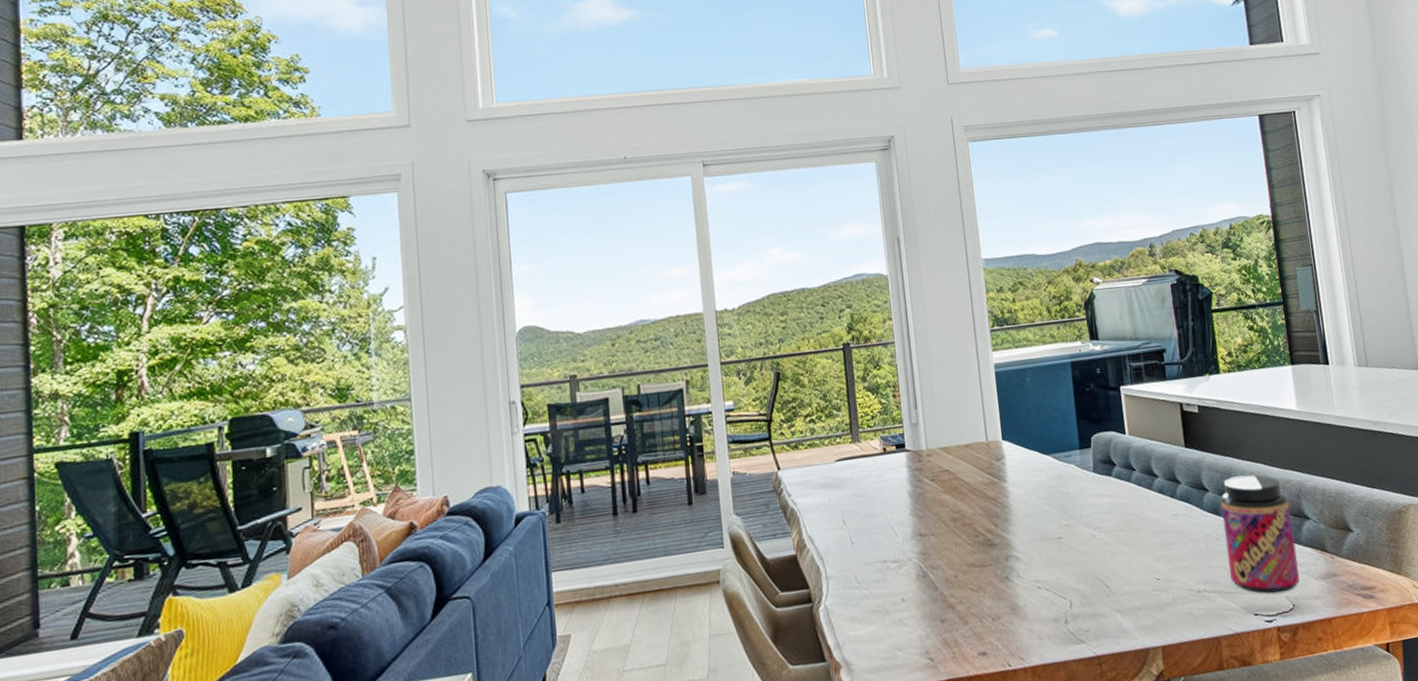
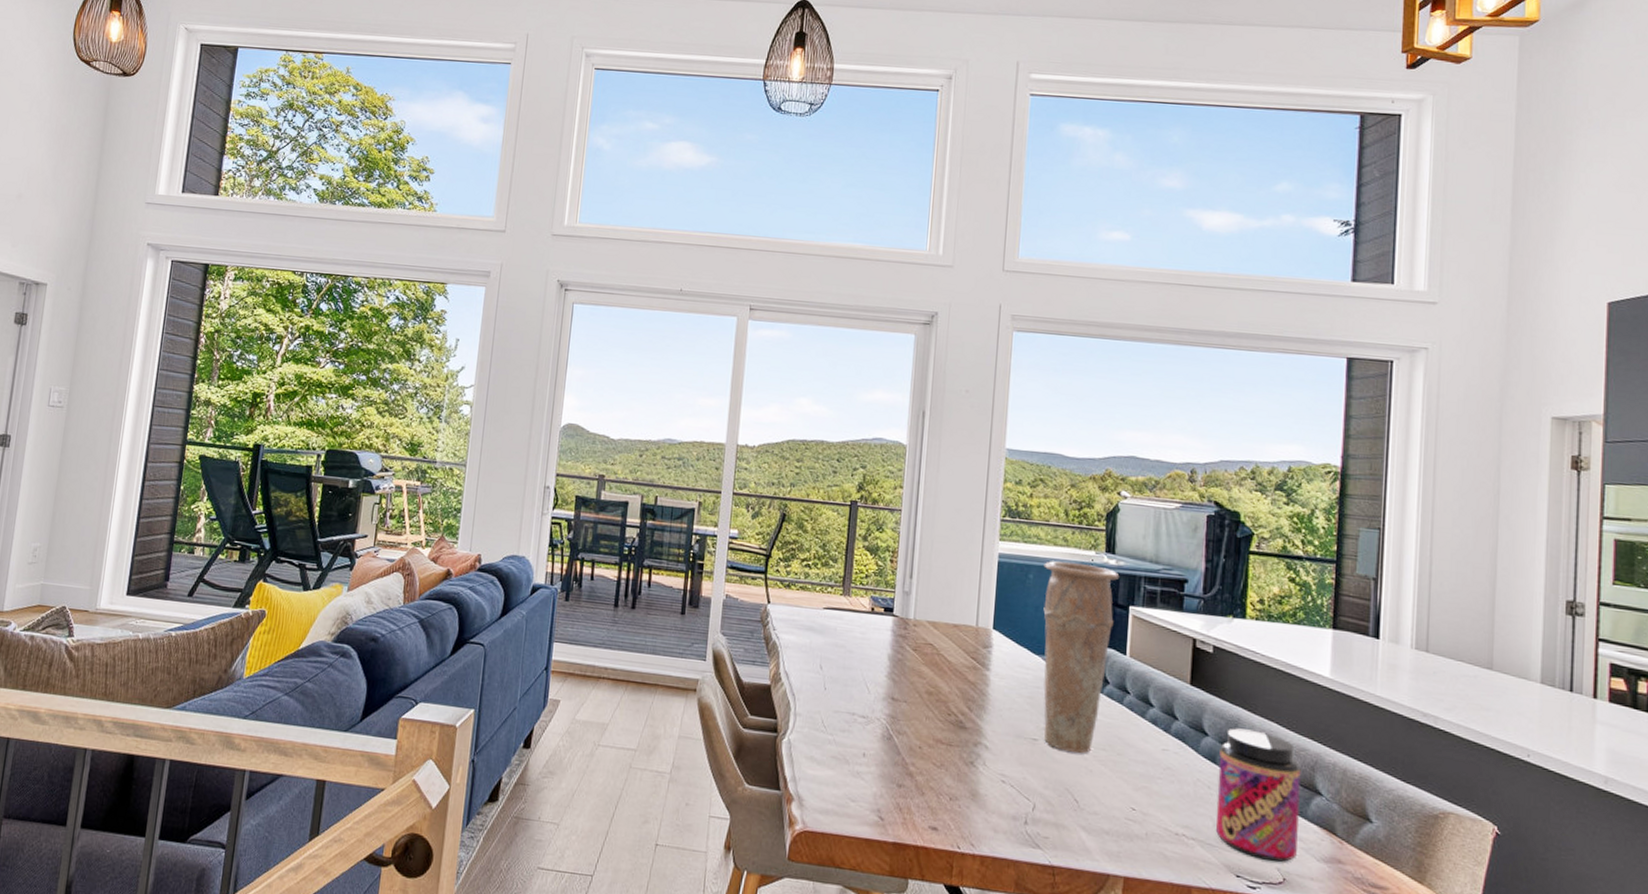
vase: none [1037,355,1112,542] -> present [1043,561,1120,754]

